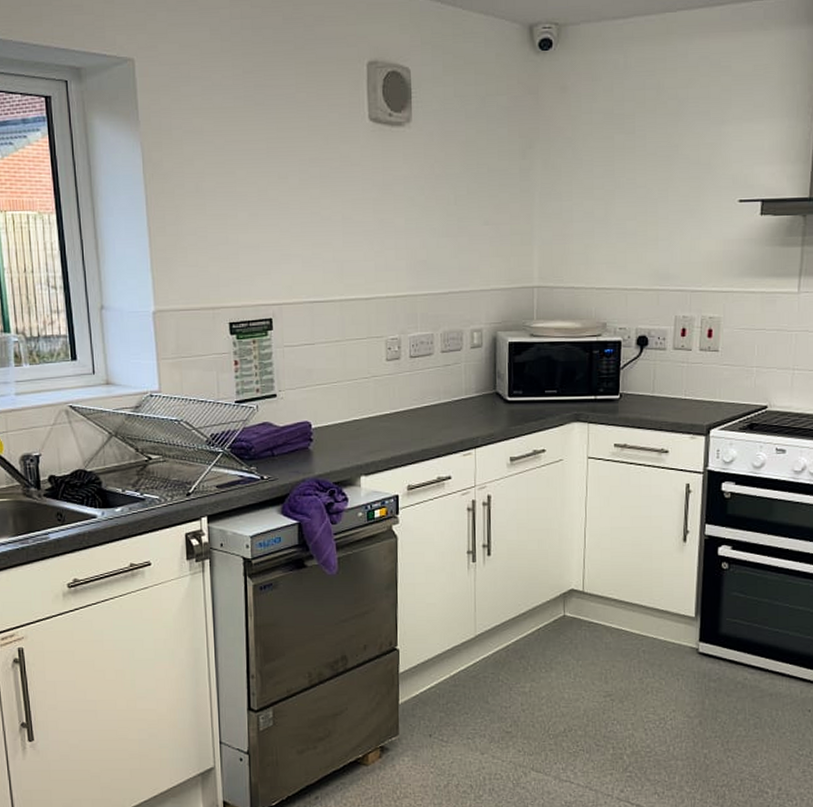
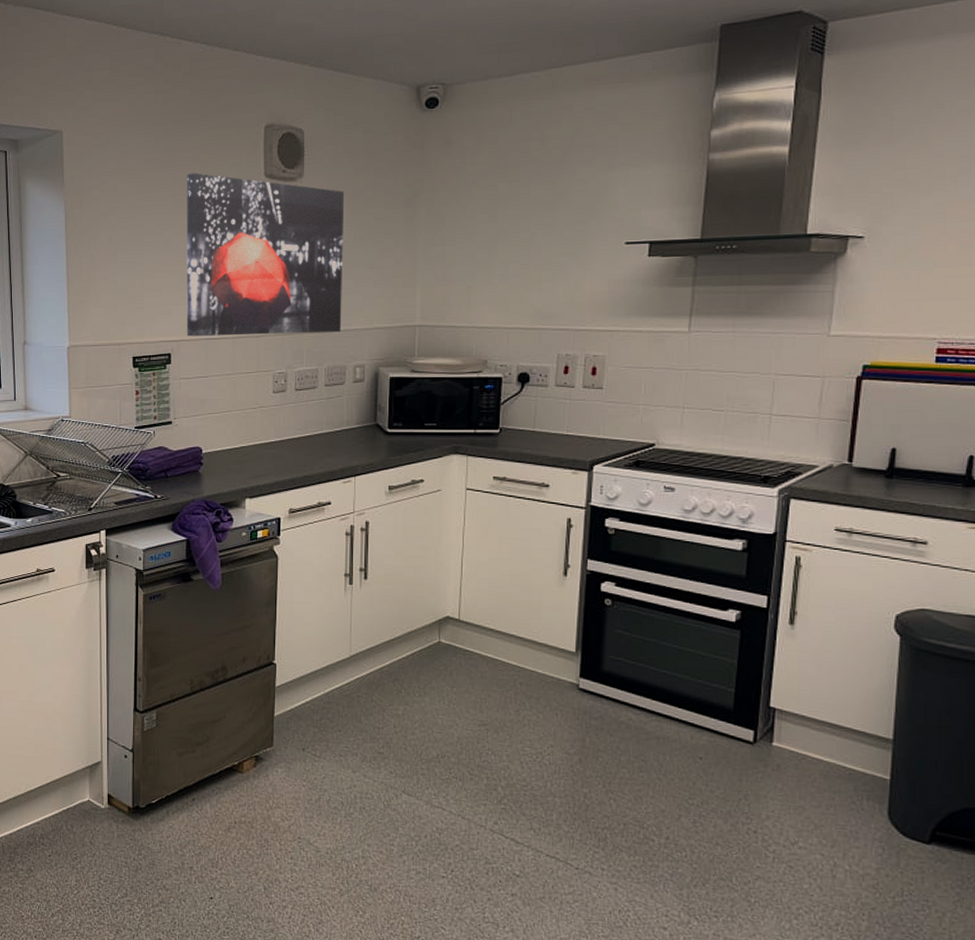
wall art: none [282,113,457,300] -> present [186,173,345,337]

